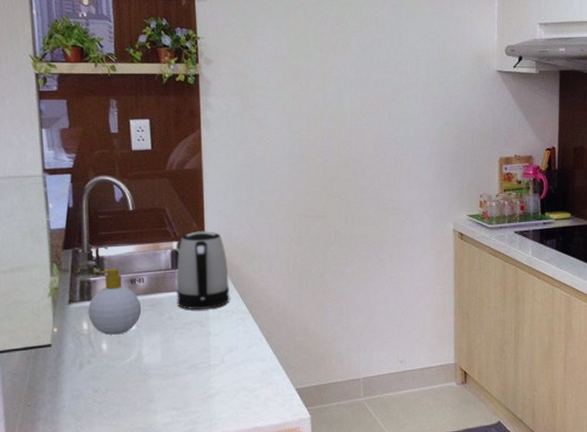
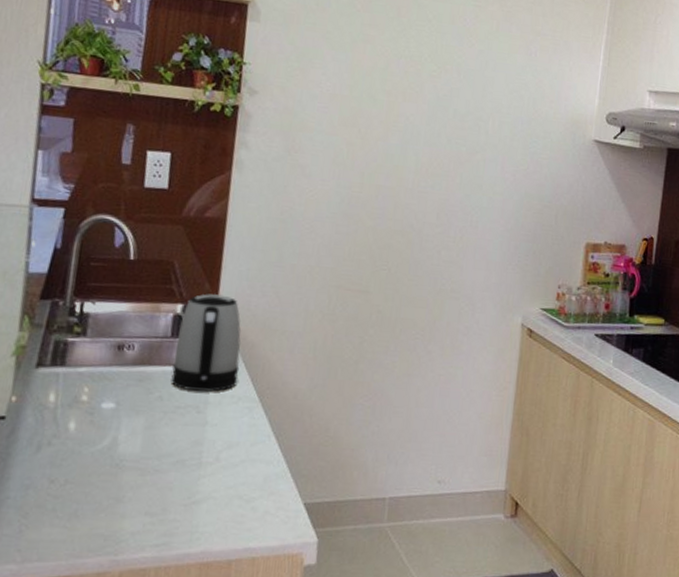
soap bottle: present [88,268,142,335] -> none [57,329,127,413]

